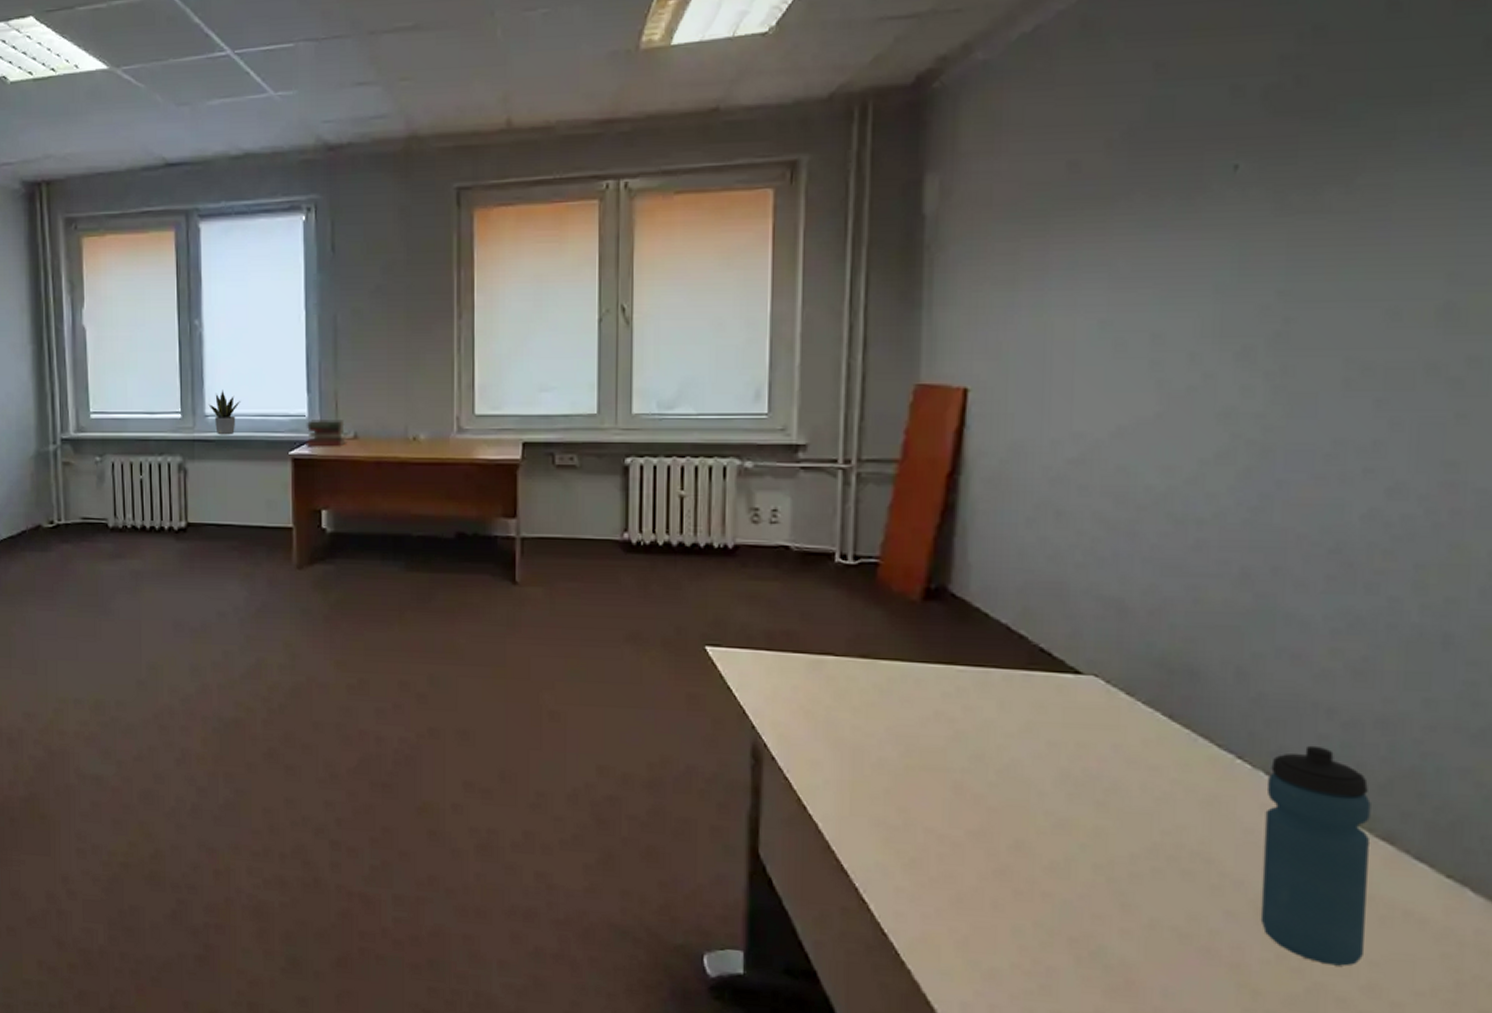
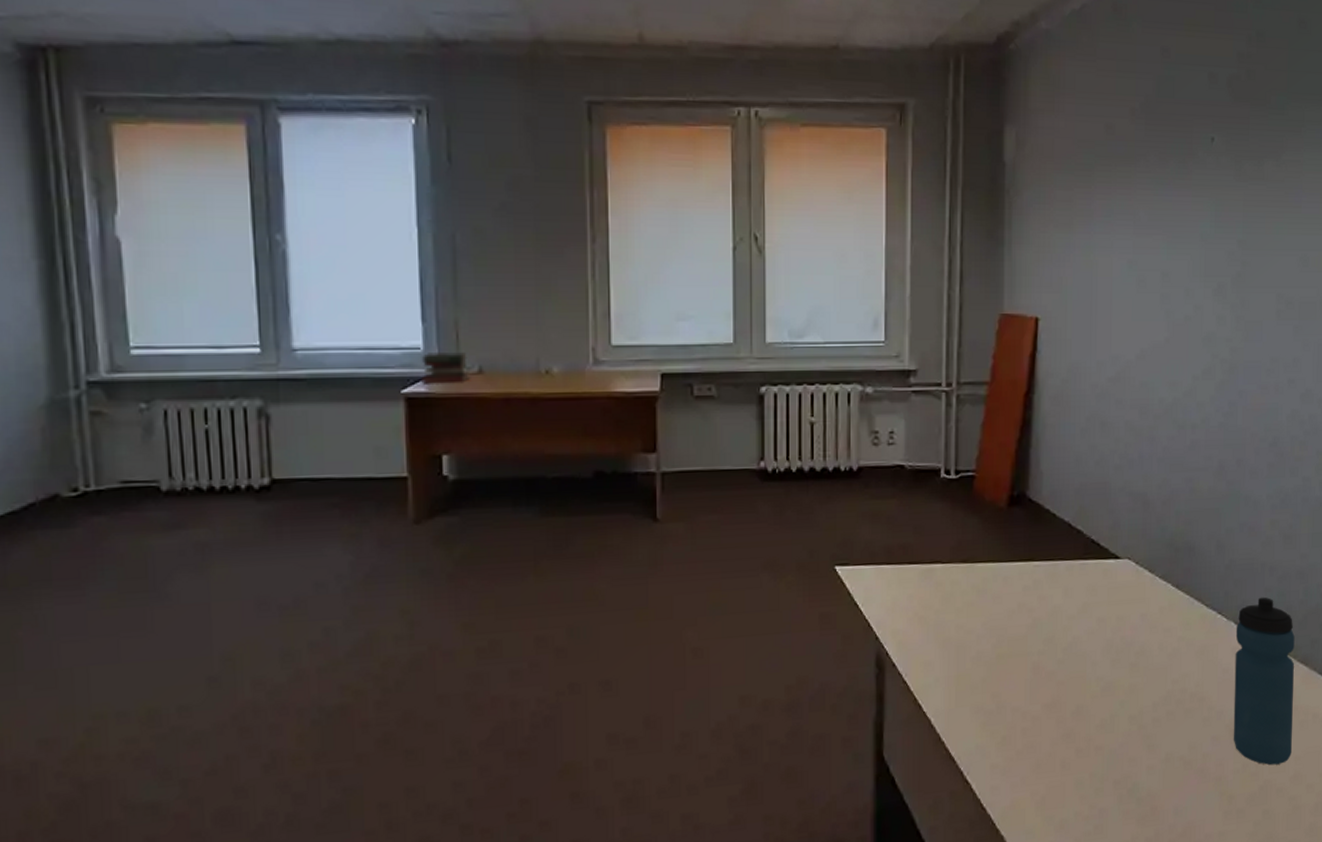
potted plant: present [208,390,240,435] -> none [296,319,338,373]

